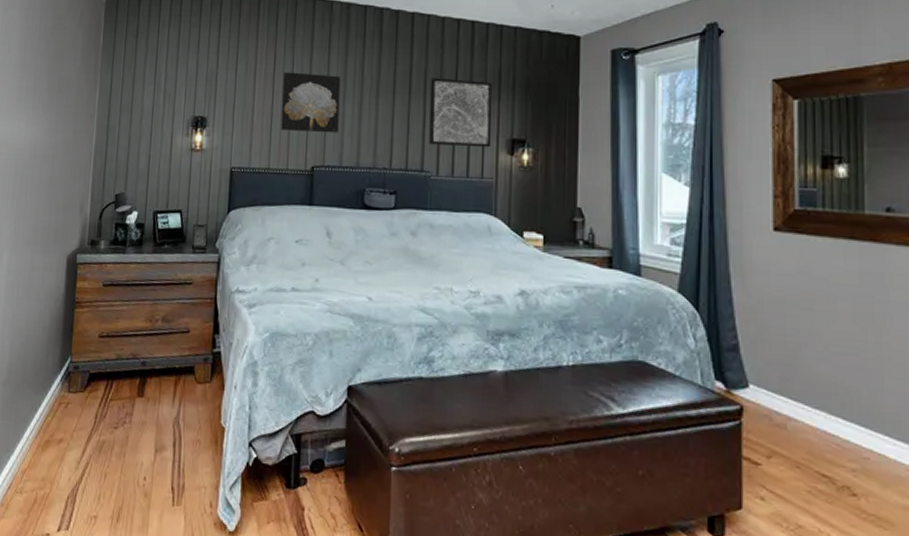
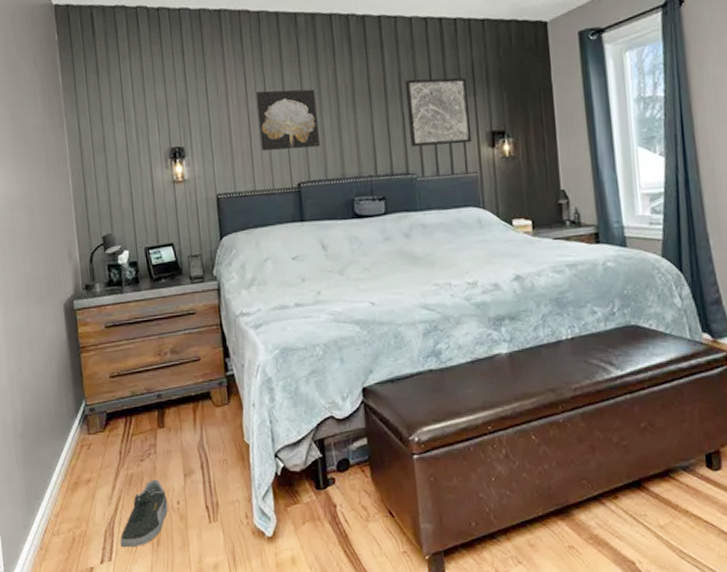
shoe: none [80,450,134,519] -> present [120,479,168,548]

